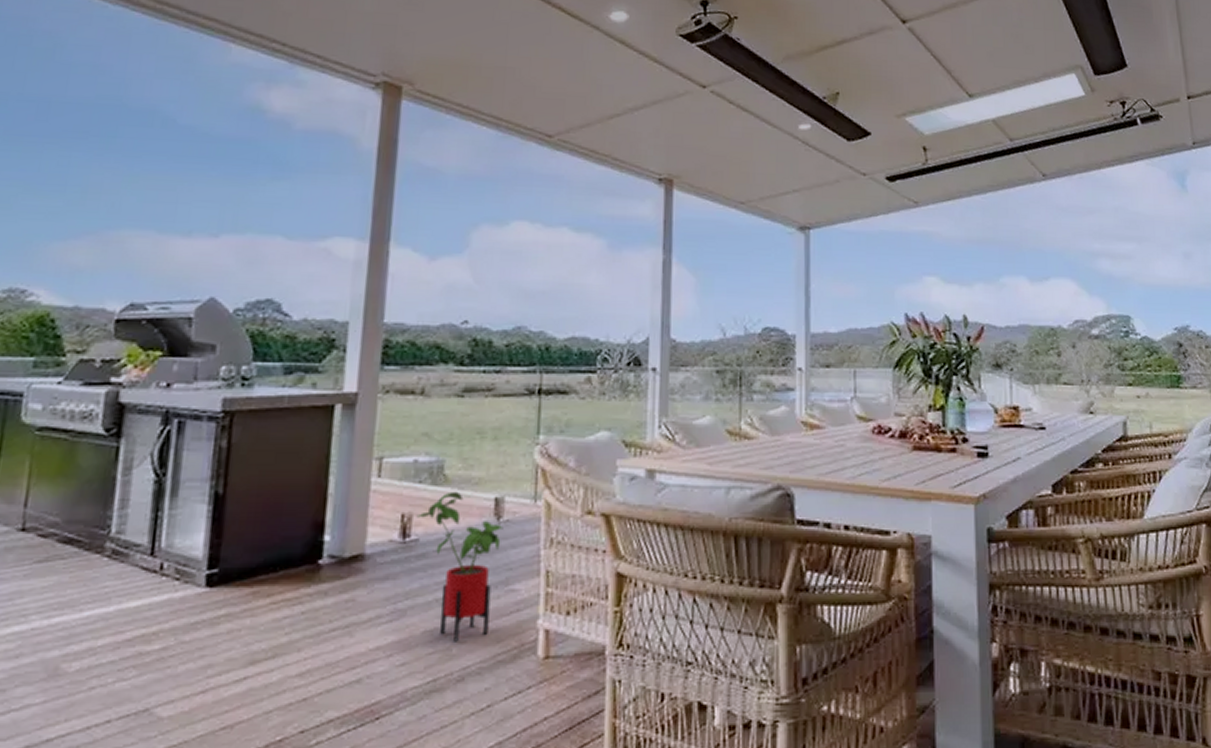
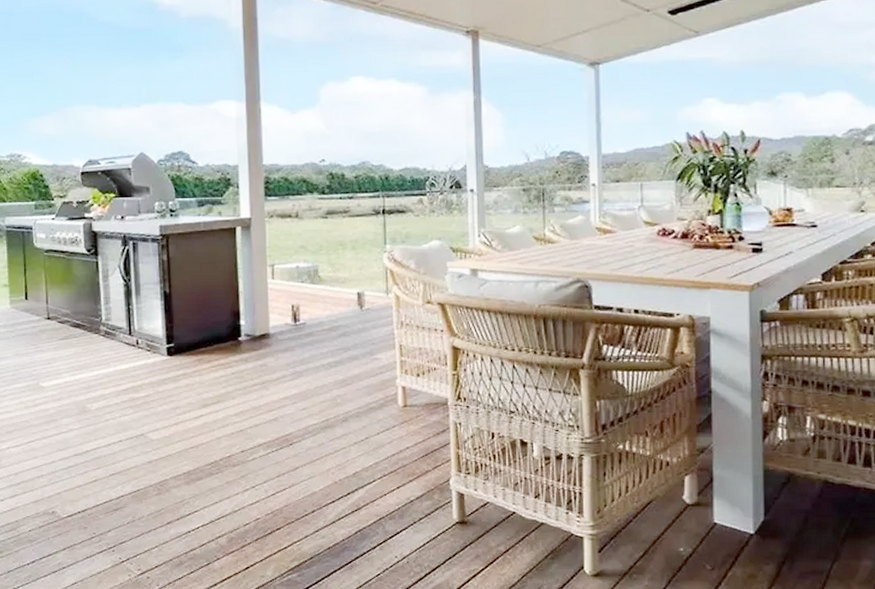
house plant: present [416,491,503,642] -> none [302,288,366,394]

